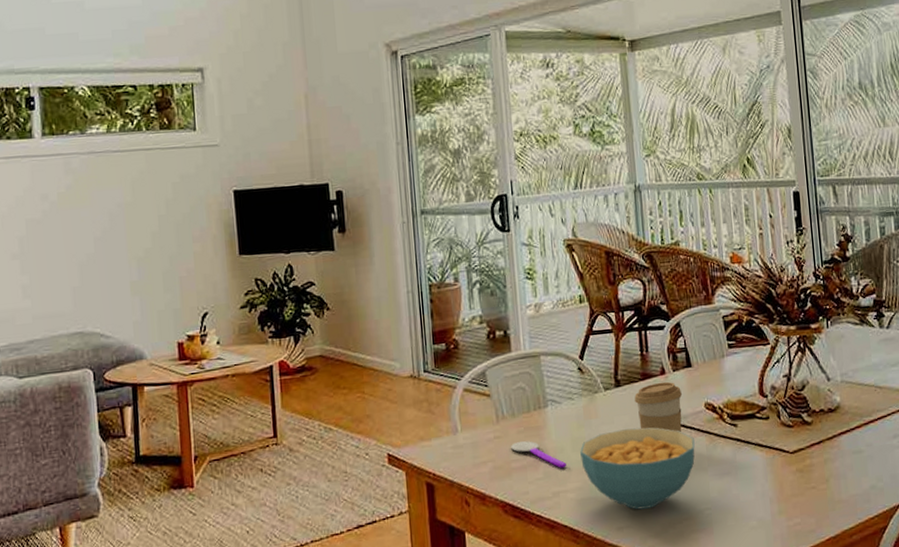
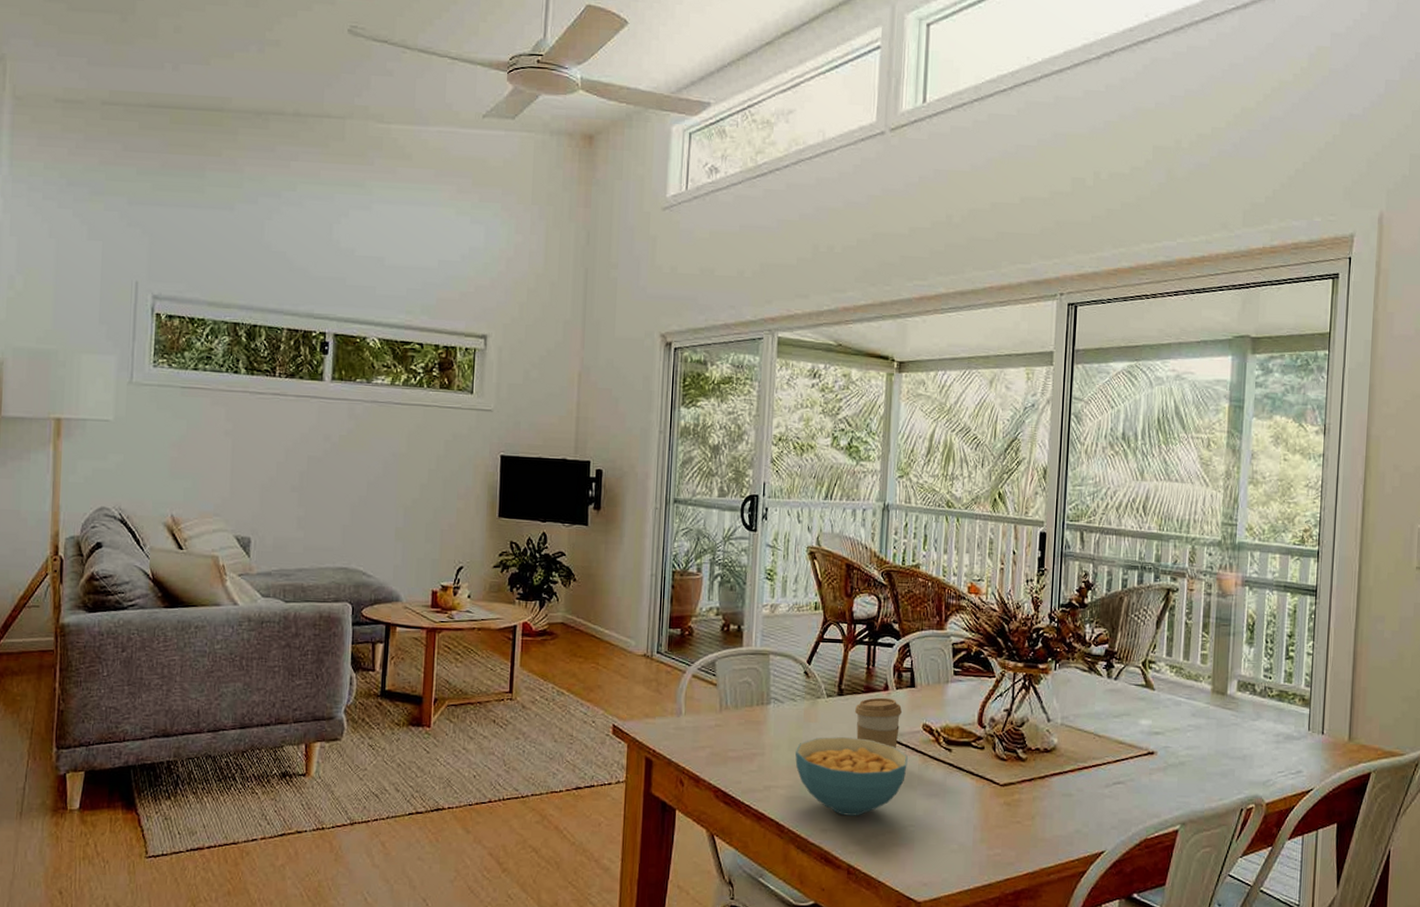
spoon: present [511,441,566,468] -> none [730,733,781,764]

